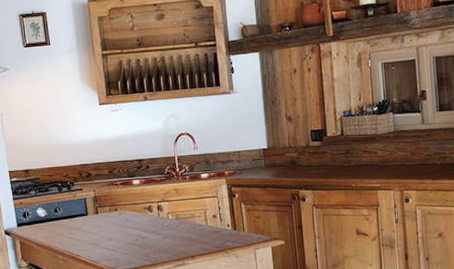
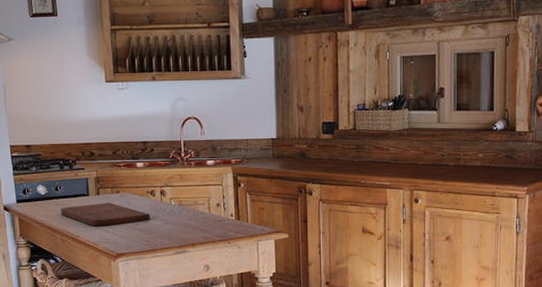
cutting board: none [61,221,149,245] -> present [61,203,150,226]

